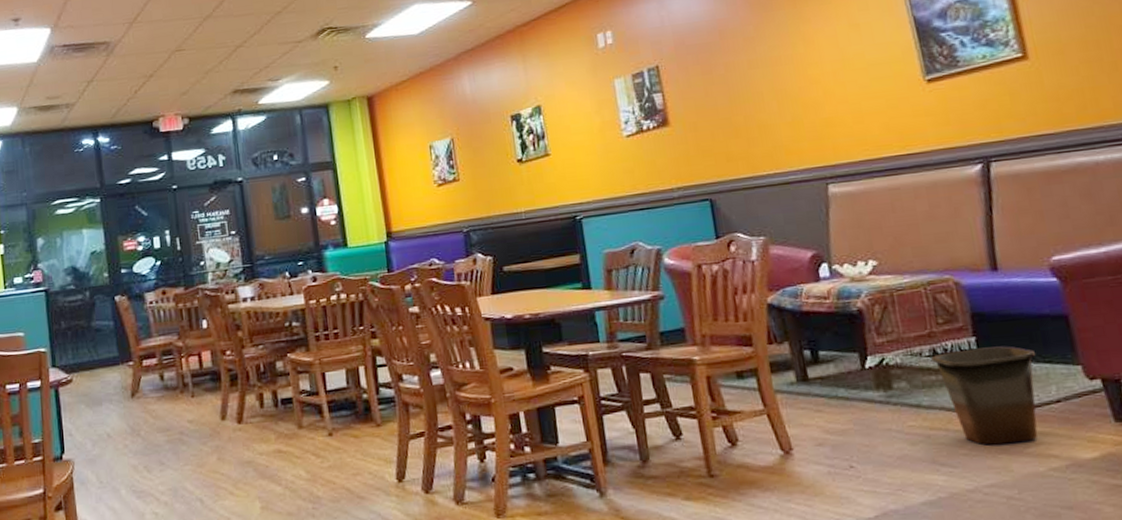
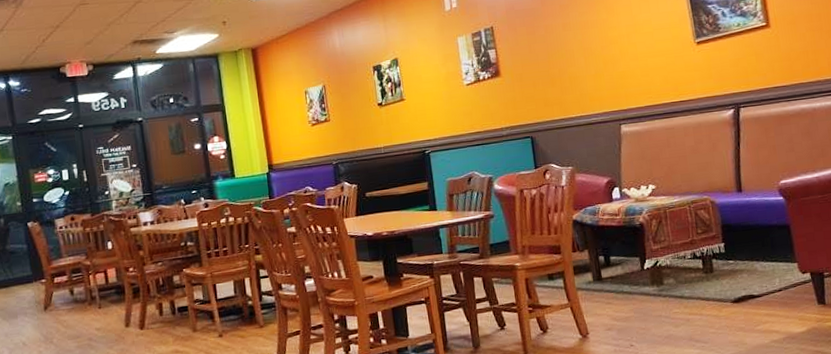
waste bin: present [931,346,1038,446] -> none [692,249,765,325]

